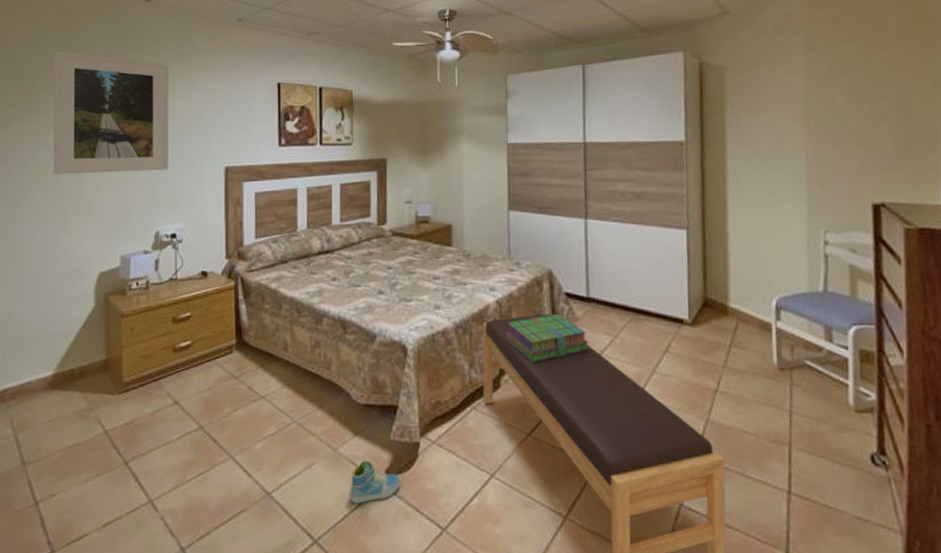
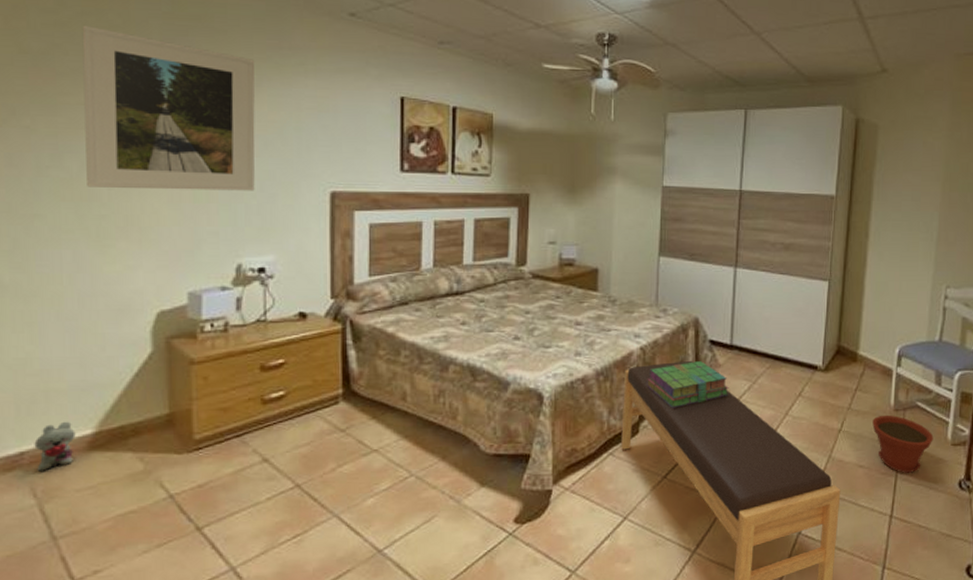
plush toy: none [13,364,41,407] -> present [34,421,76,473]
sneaker: present [349,460,402,504] -> none [473,510,531,555]
plant pot: none [754,374,831,442] -> present [872,414,934,473]

